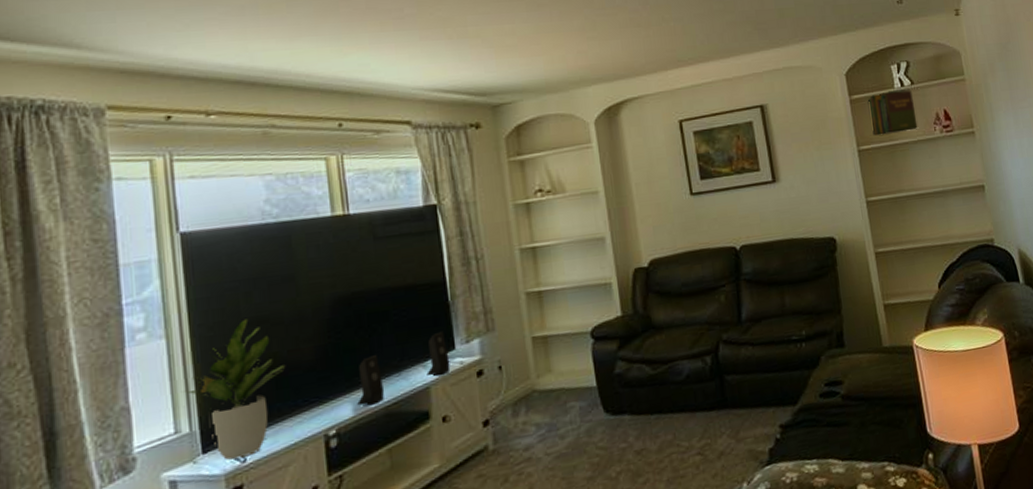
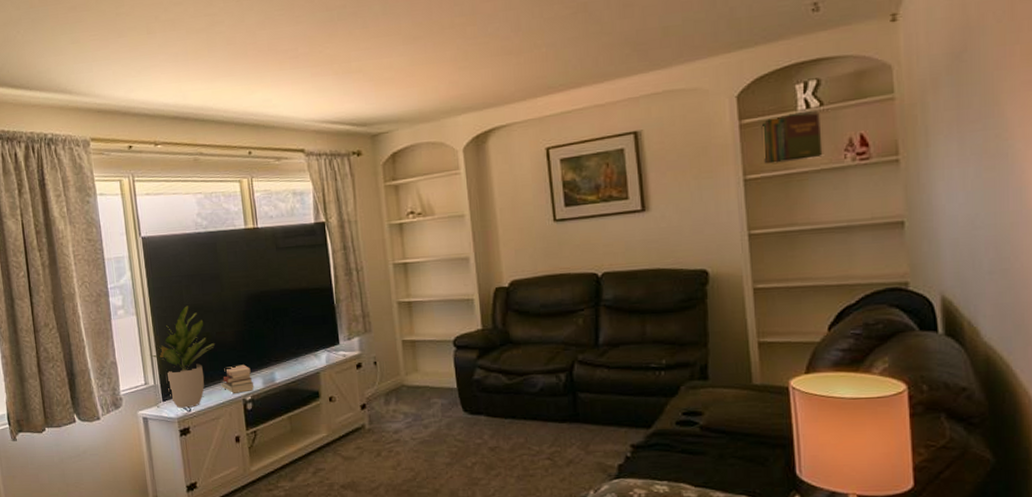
books: none [292,388,341,429] -> present [221,365,255,393]
speaker: present [357,331,451,406] -> none [266,328,336,381]

